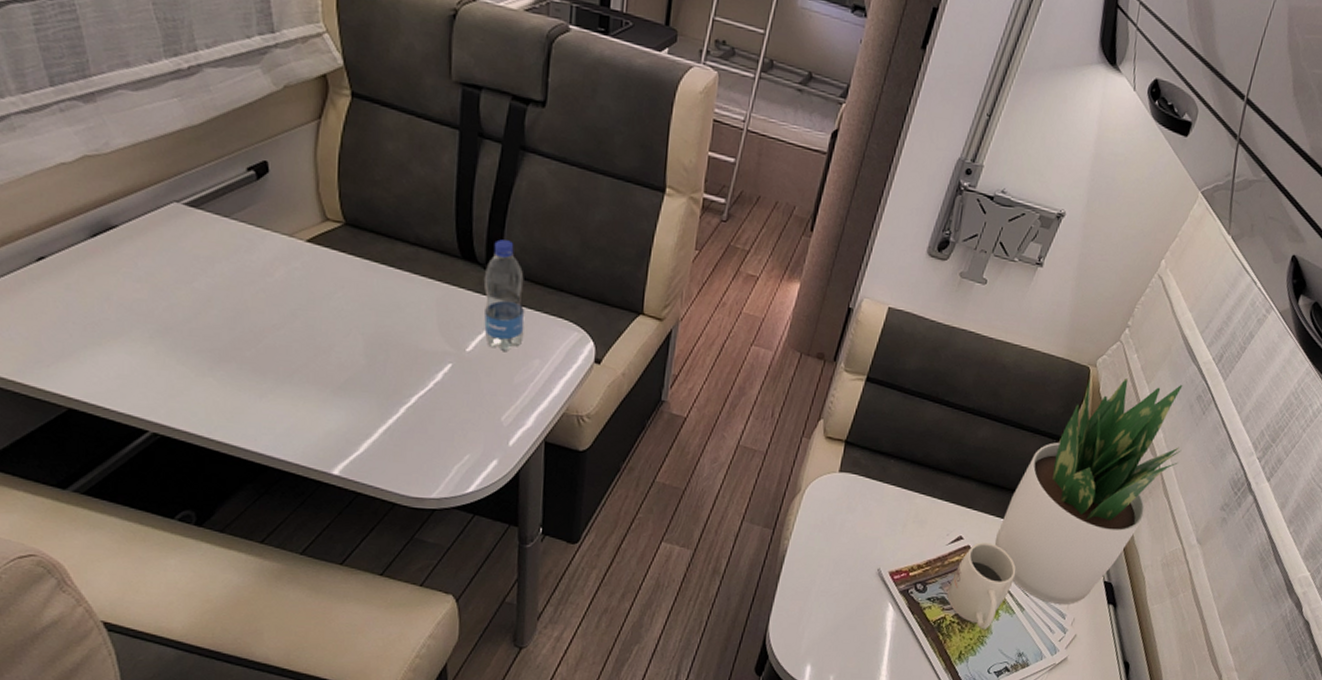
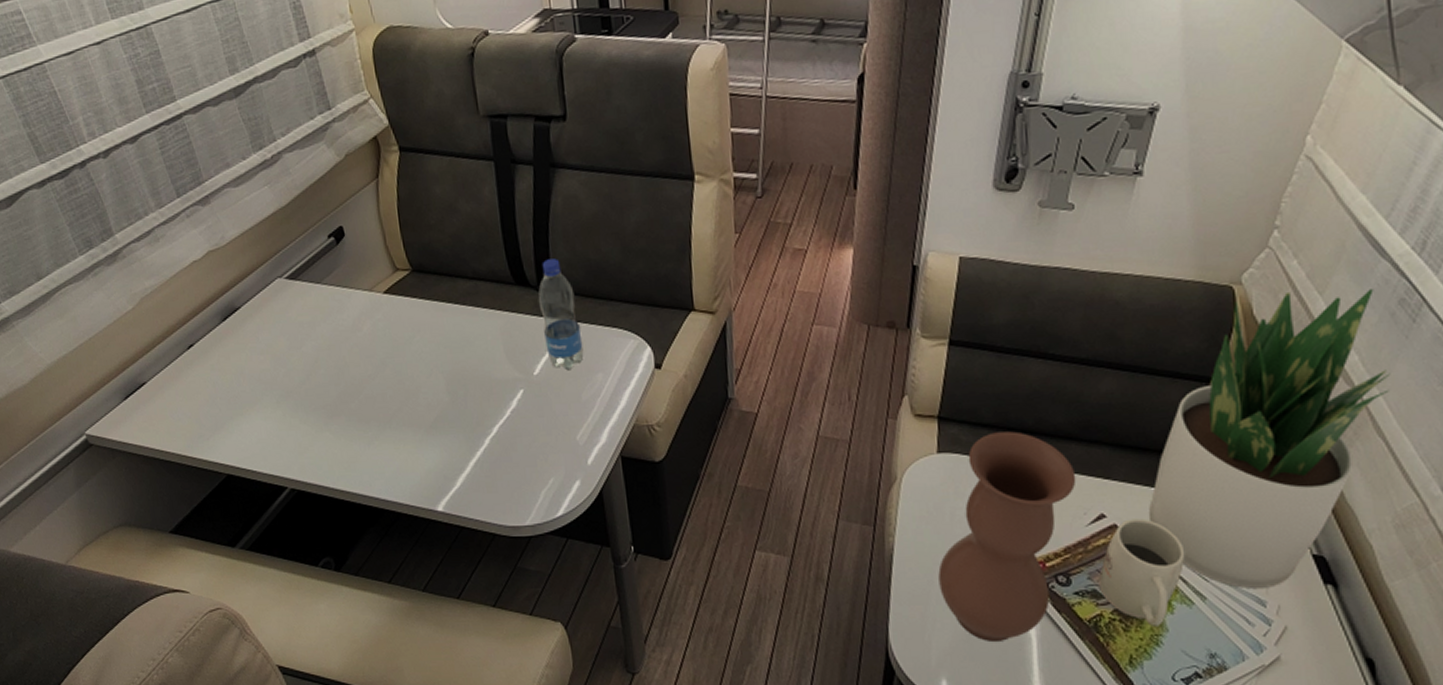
vase: none [819,460,947,635] -> present [938,431,1077,641]

